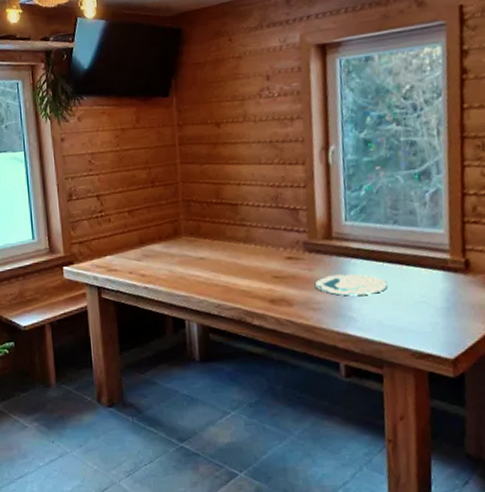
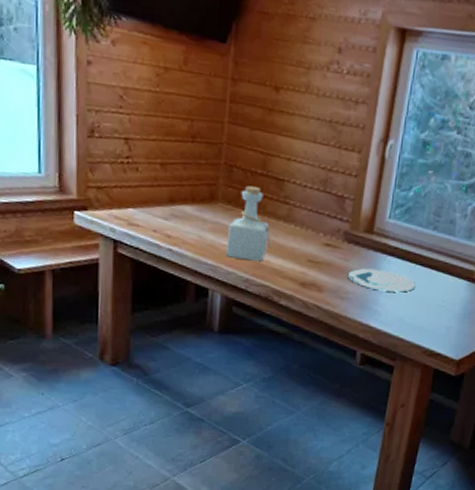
bottle: none [194,215,237,286] -> present [225,185,272,262]

